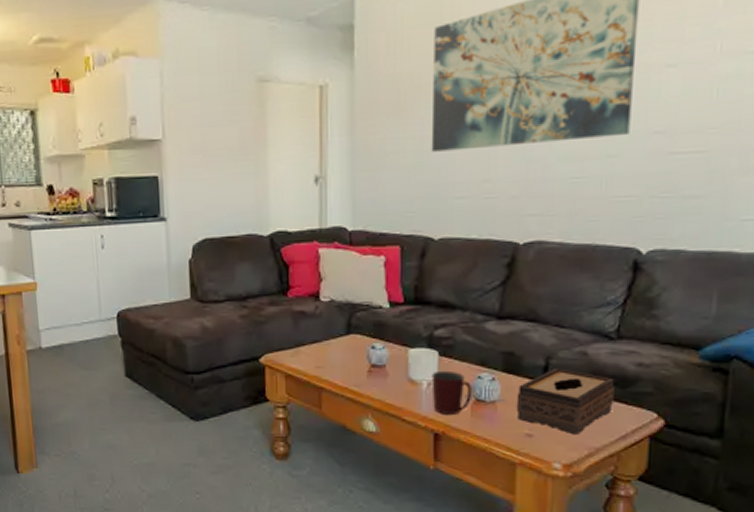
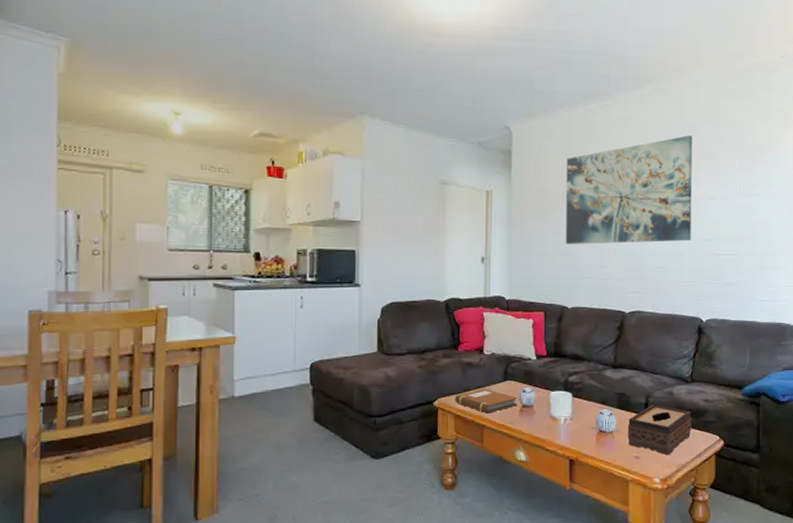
notebook: none [284,344,365,374] -> present [454,389,518,414]
mug: present [431,370,473,416] -> none [567,408,597,445]

